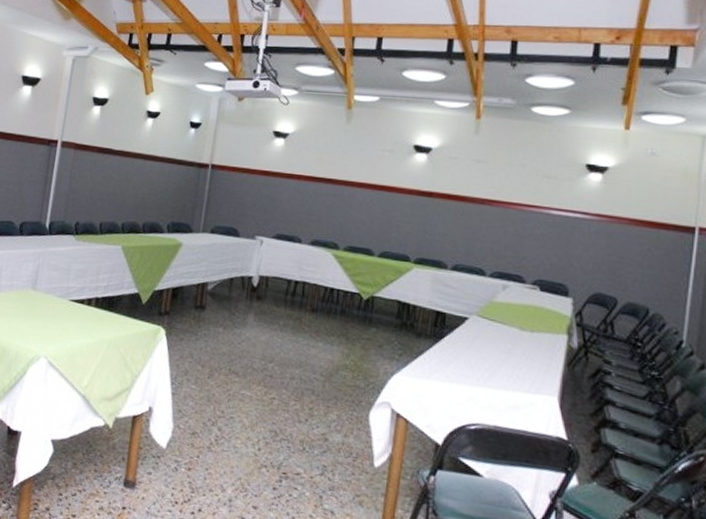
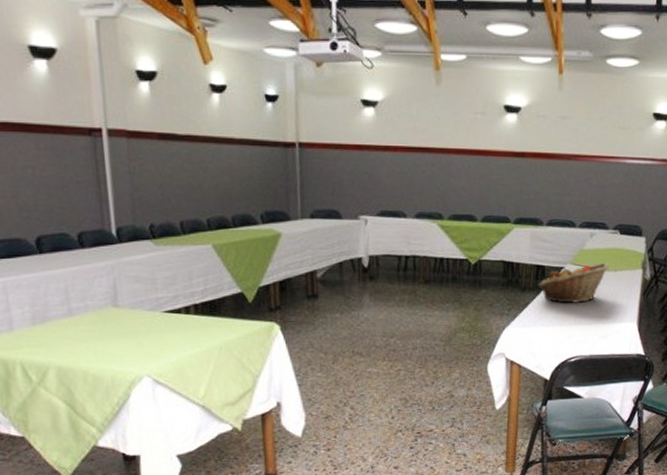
fruit basket: none [436,318,525,362] -> present [538,262,609,304]

